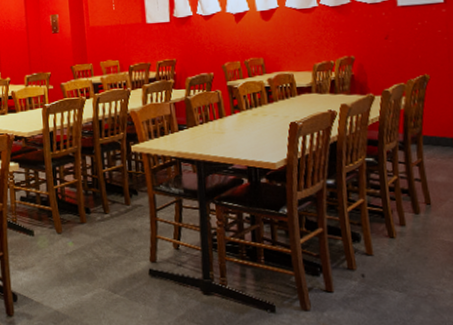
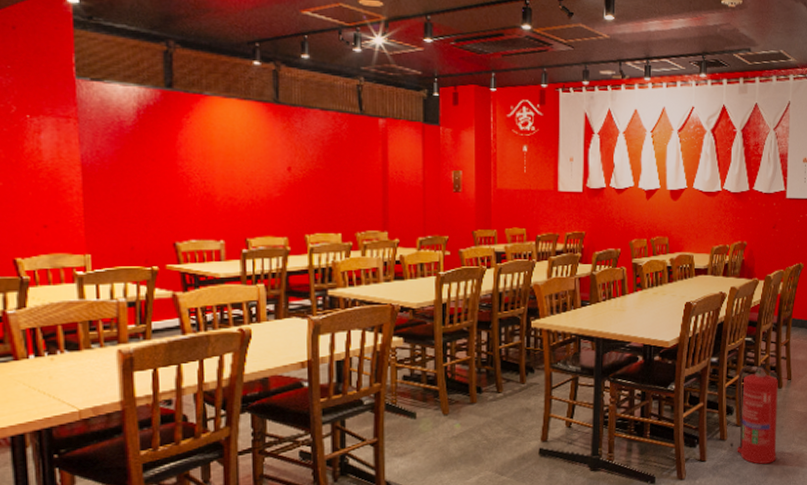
fire extinguisher: none [361,183,423,300] -> present [737,361,780,464]

